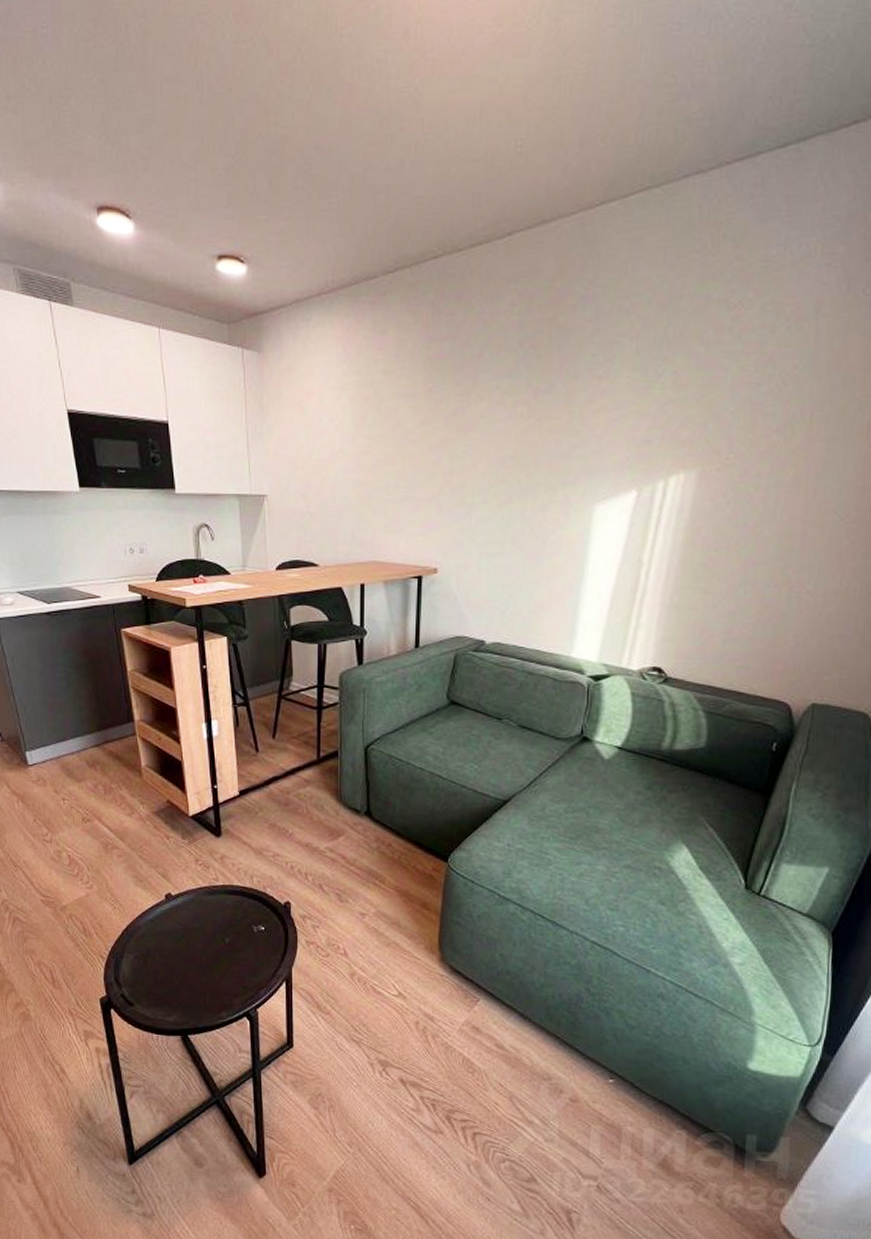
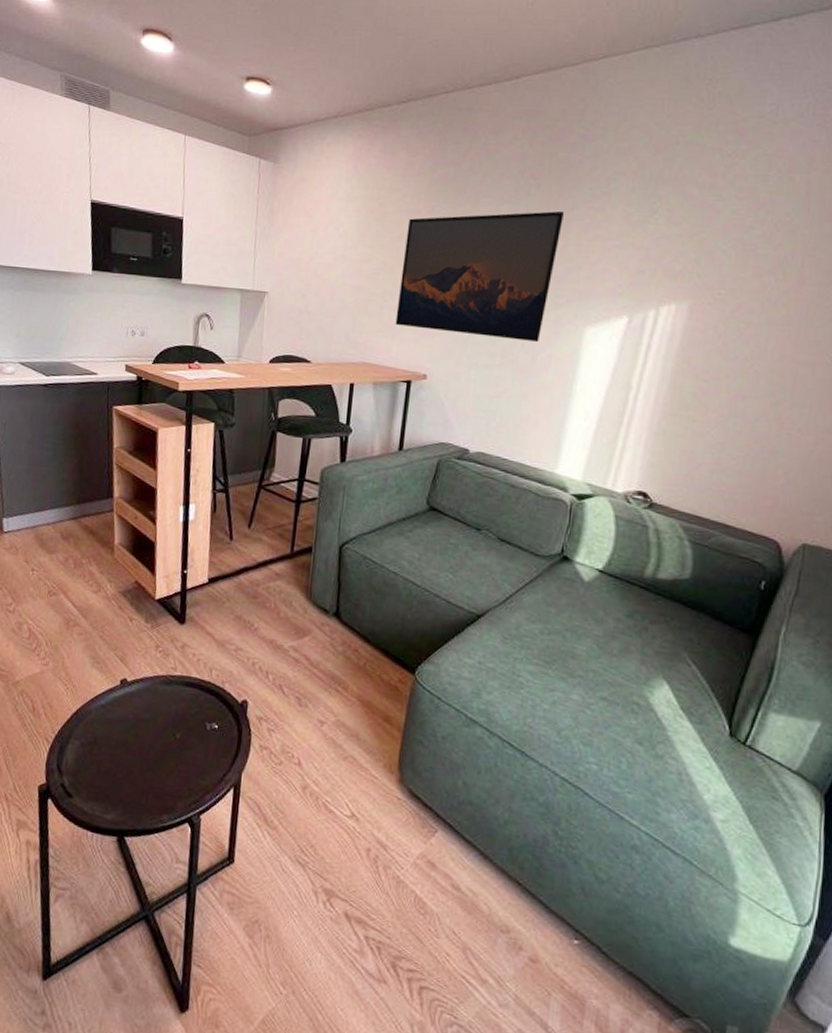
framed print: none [401,383,568,526] -> present [395,211,565,343]

